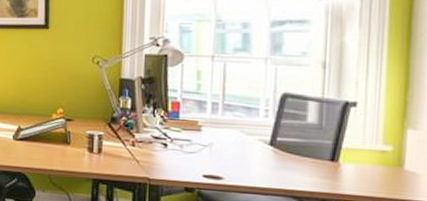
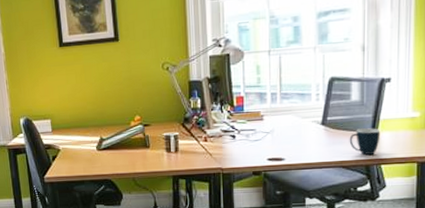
mug: none [302,155,342,188] -> present [349,128,381,155]

